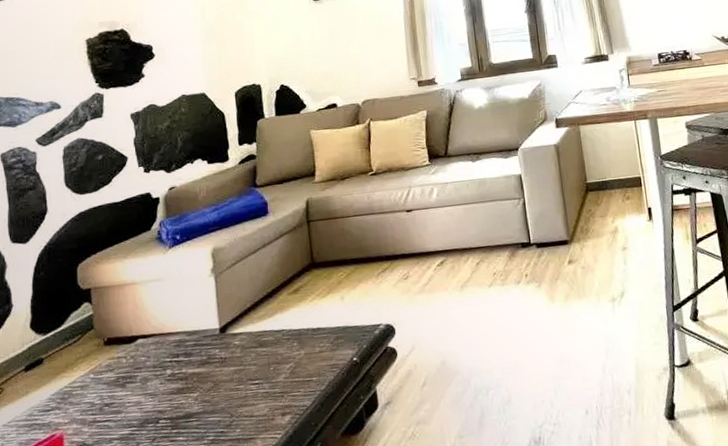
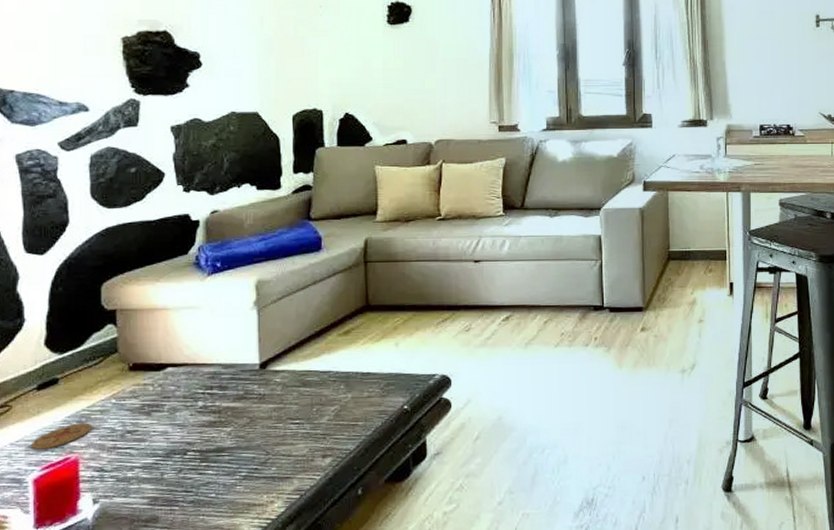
coaster: none [21,399,74,429] -> present [31,422,92,450]

